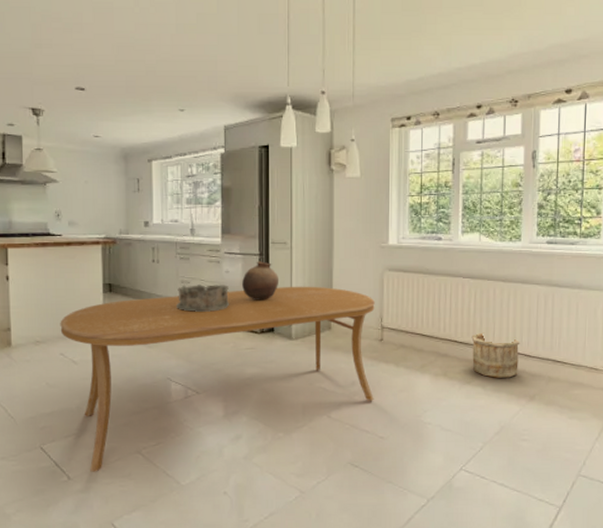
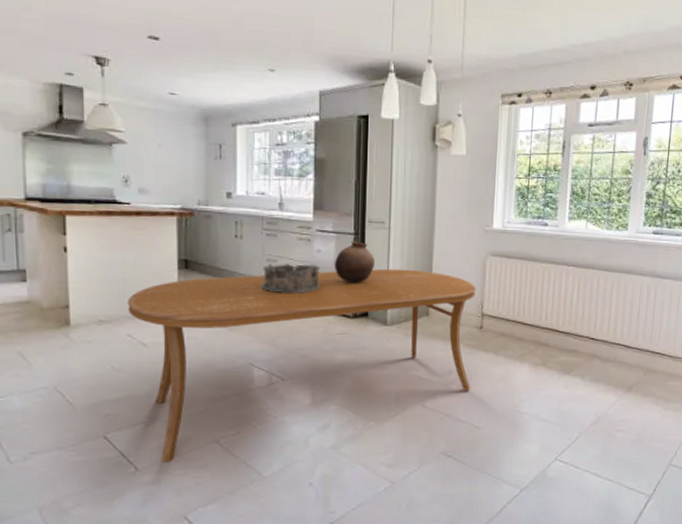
wooden bucket: present [471,332,520,378] -> none [572,322,621,369]

